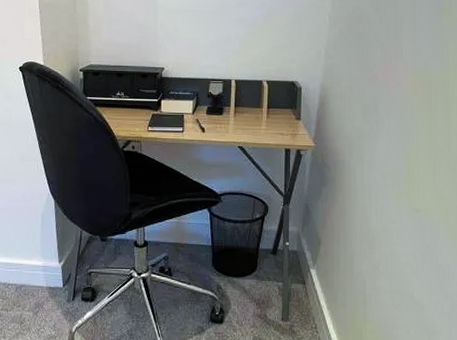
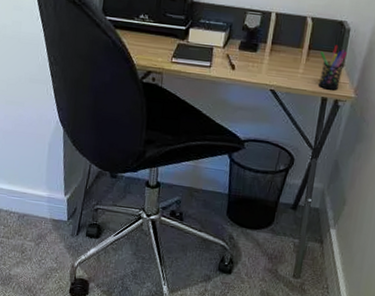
pen holder: none [278,102,302,142] -> present [318,45,347,90]

